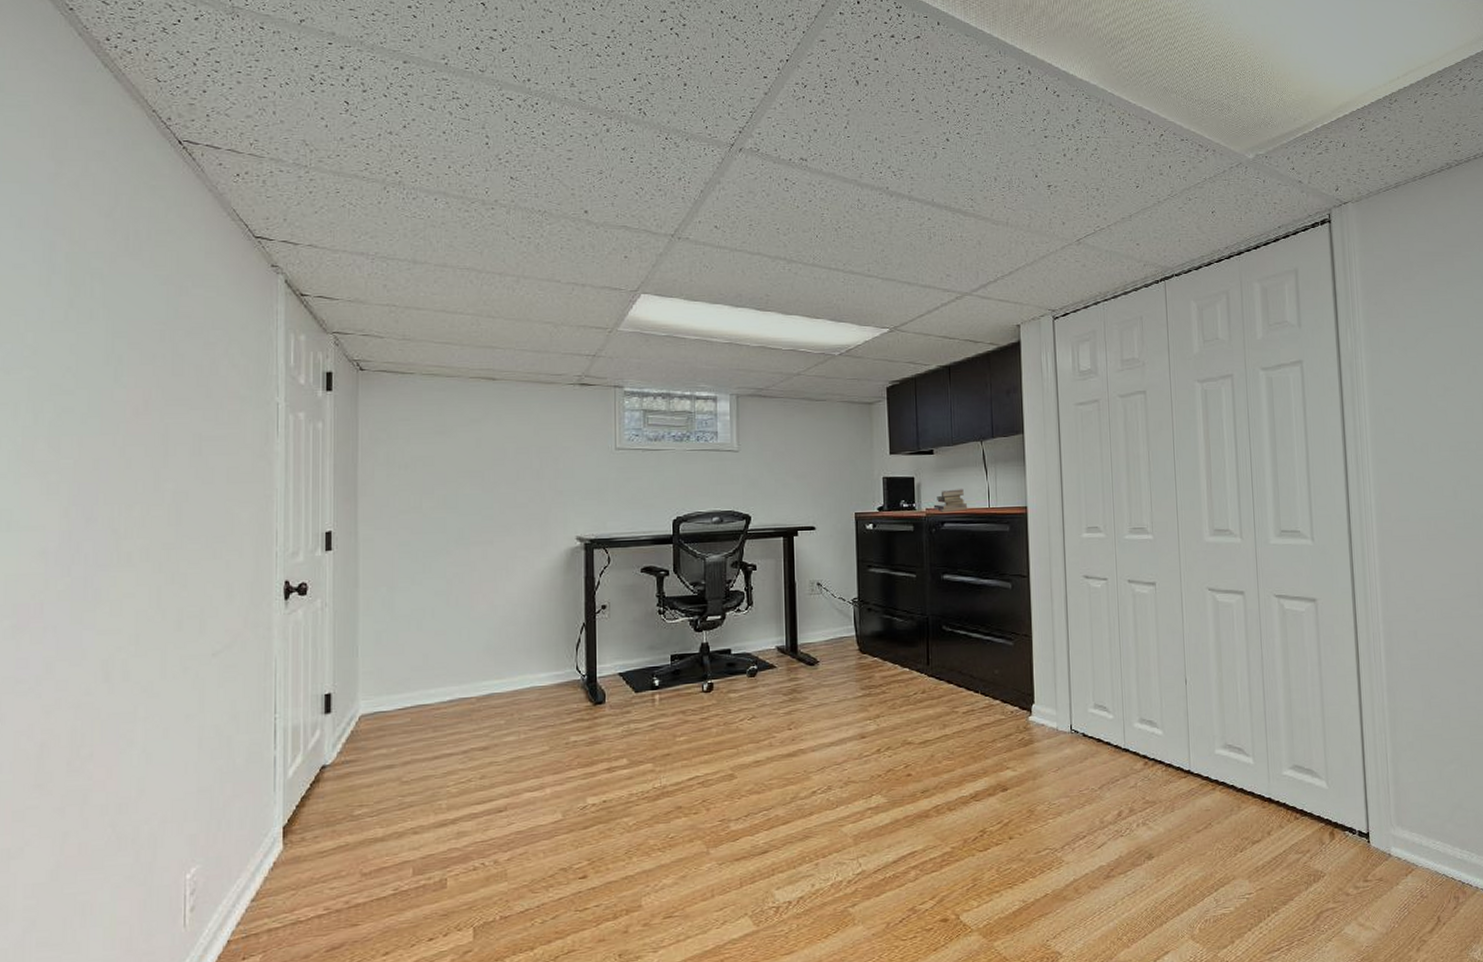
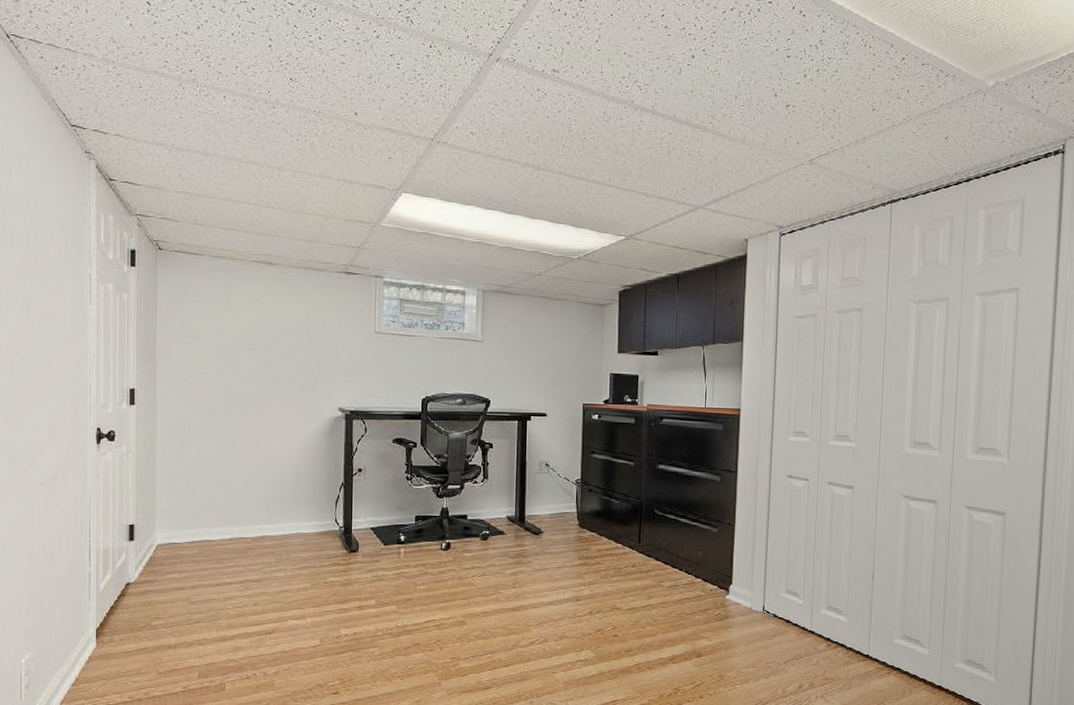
books: present [933,488,968,513] -> none [654,387,686,410]

